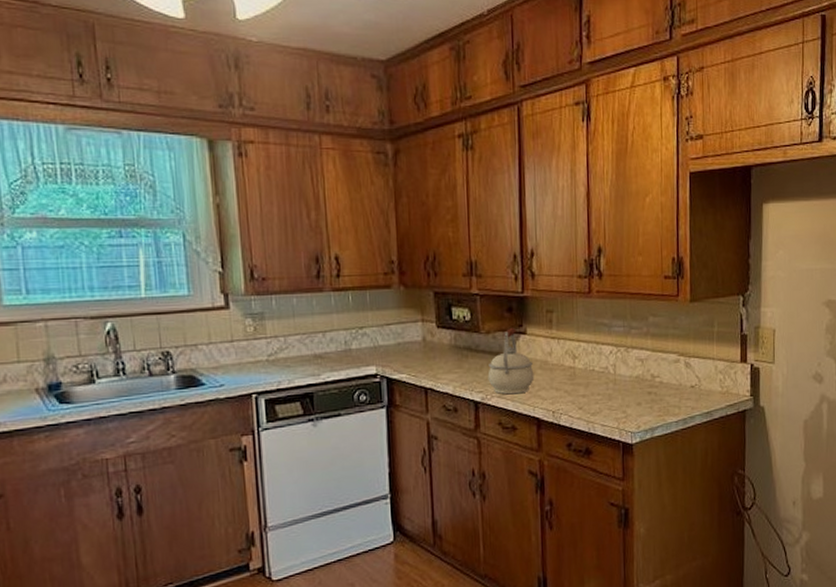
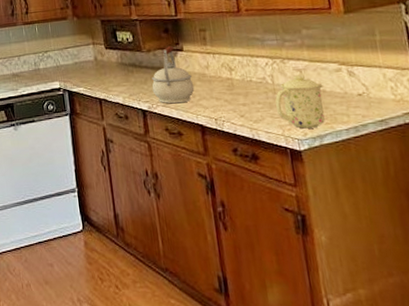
mug: none [615,365,661,421] -> present [275,75,325,129]

